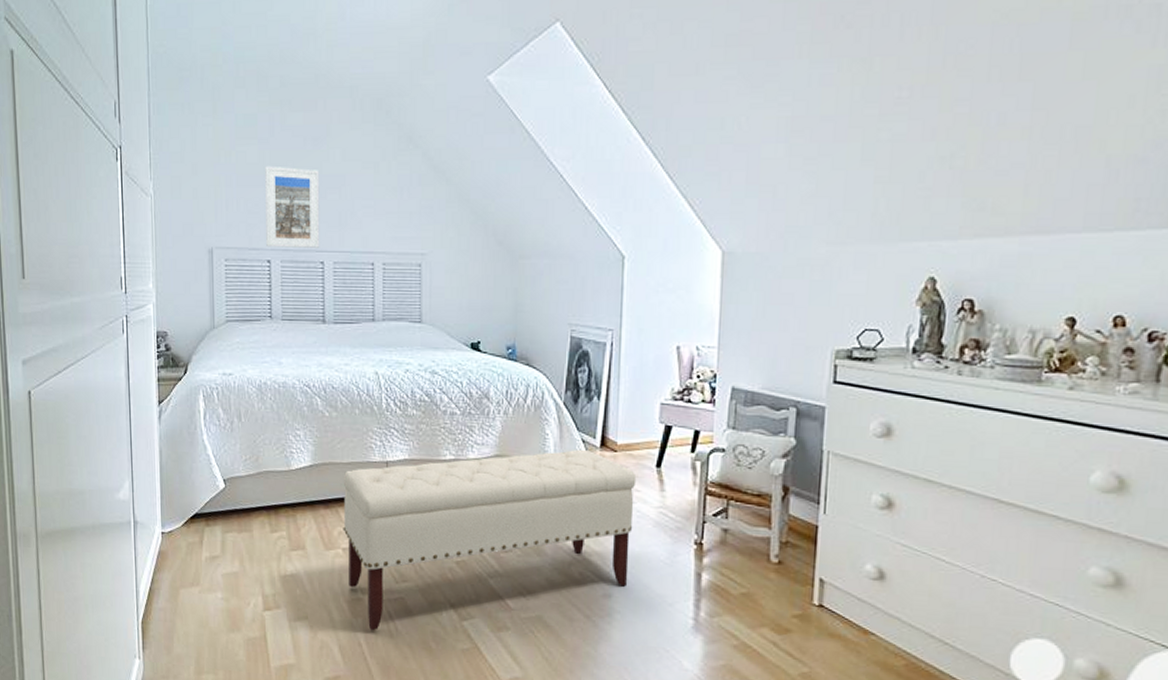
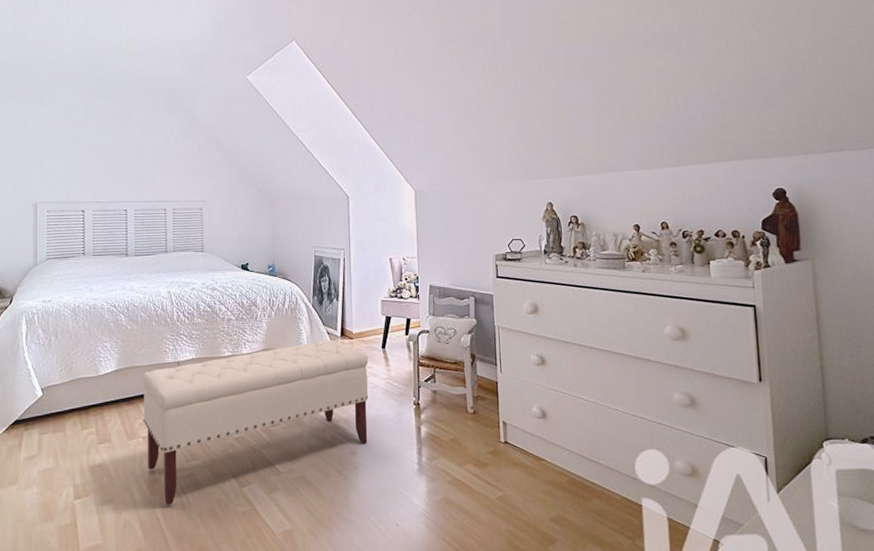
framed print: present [265,165,320,248] -> none [81,140,124,201]

